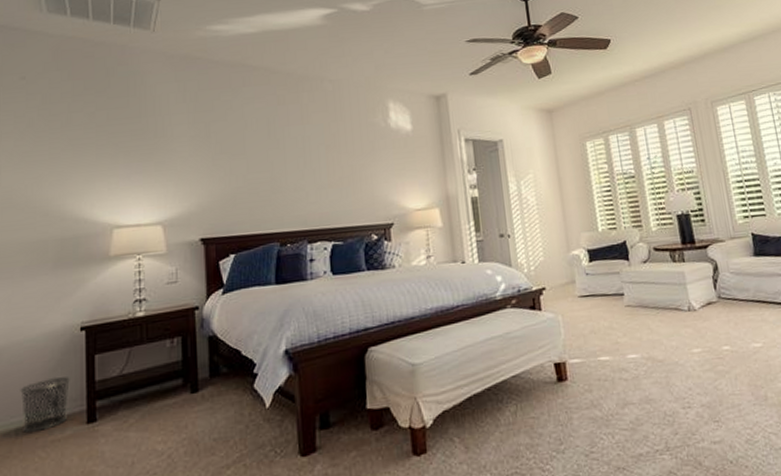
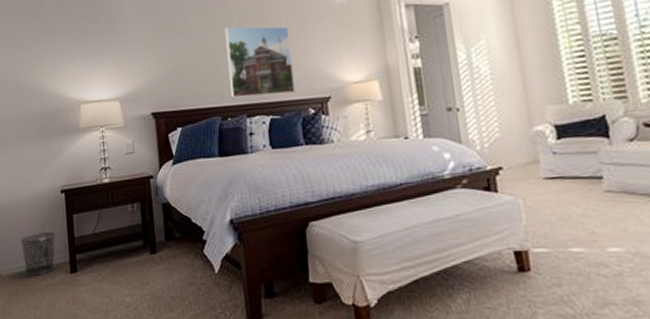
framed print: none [287,151,359,224] -> present [224,26,295,98]

